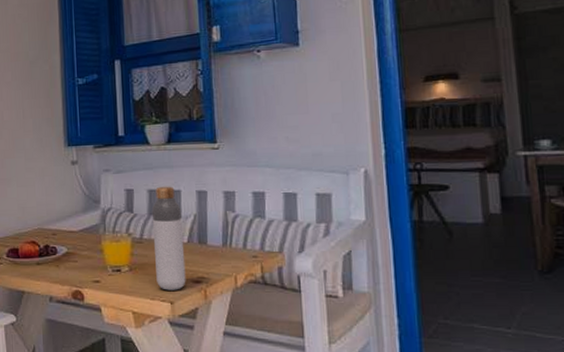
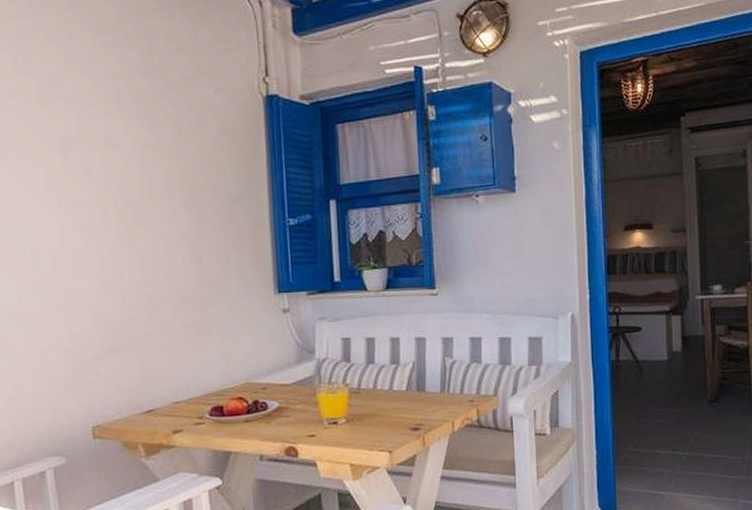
bottle: present [151,186,186,290] -> none [369,333,405,440]

